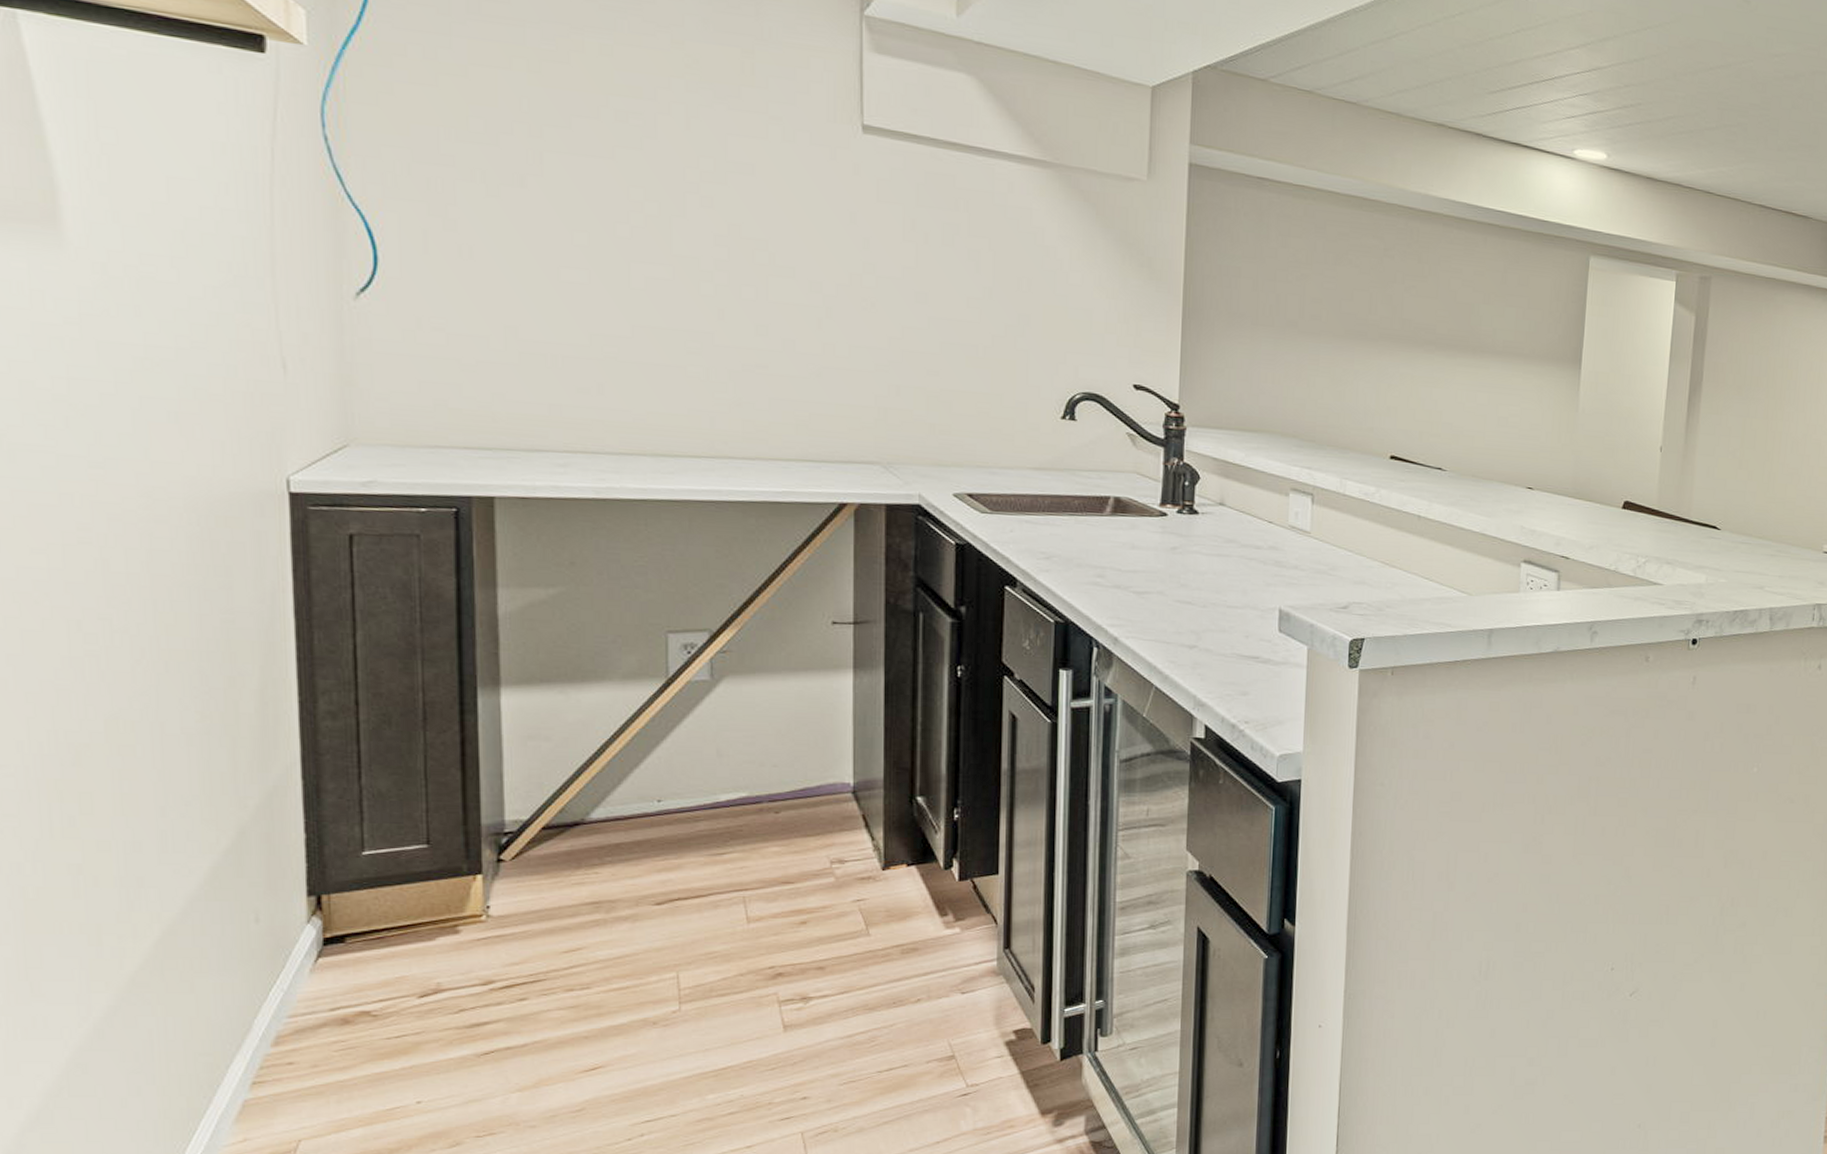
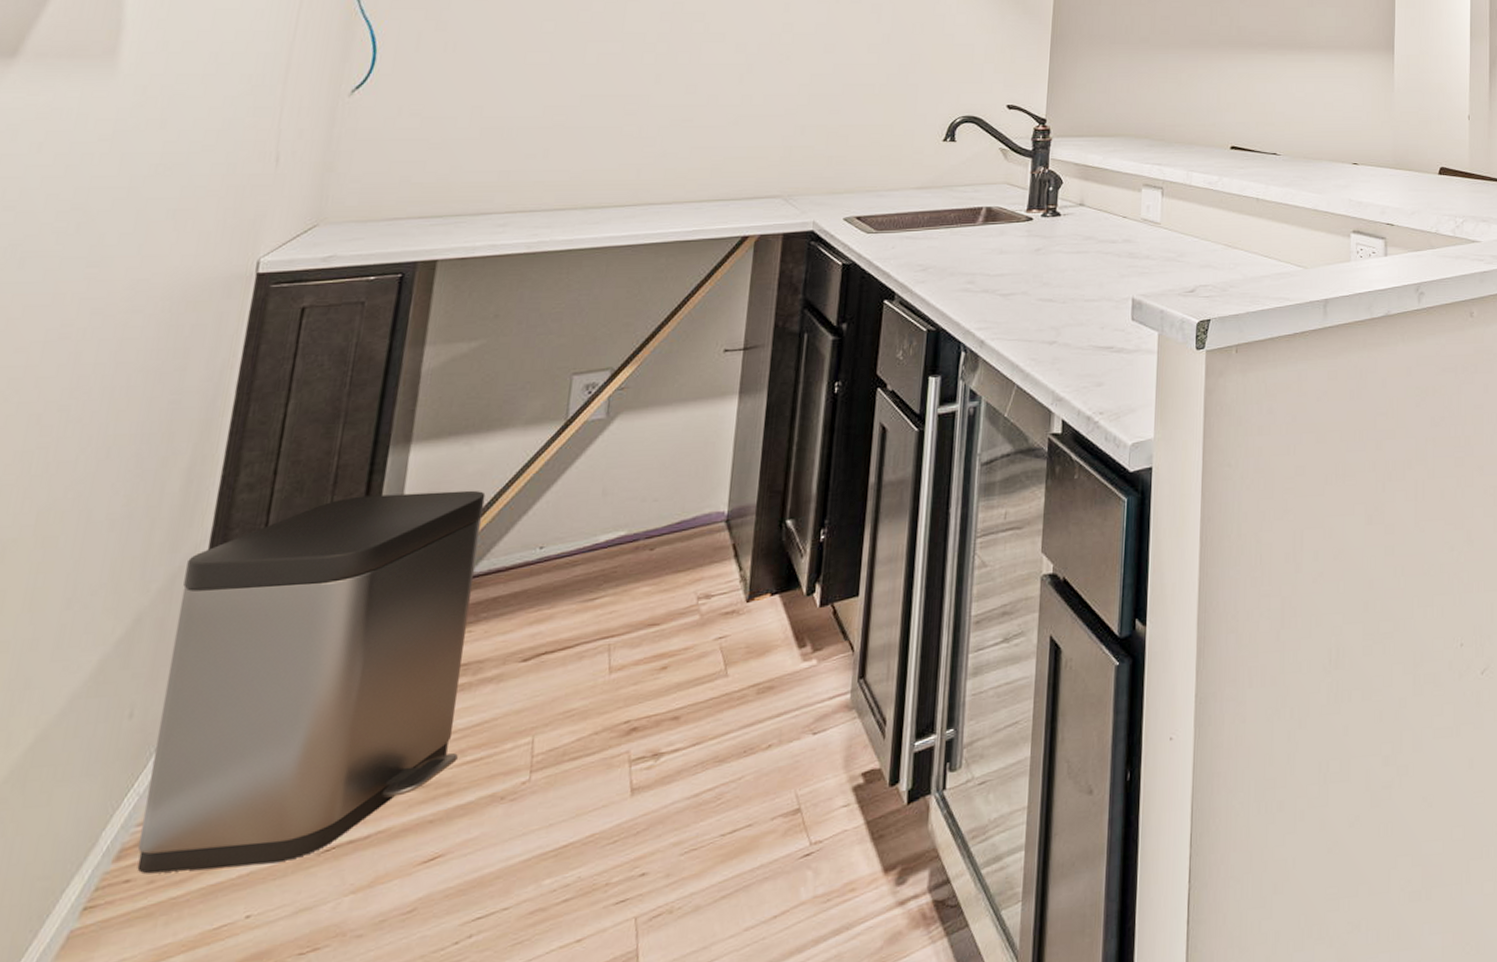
pedal bin: none [281,734,603,1059] -> present [137,490,486,874]

